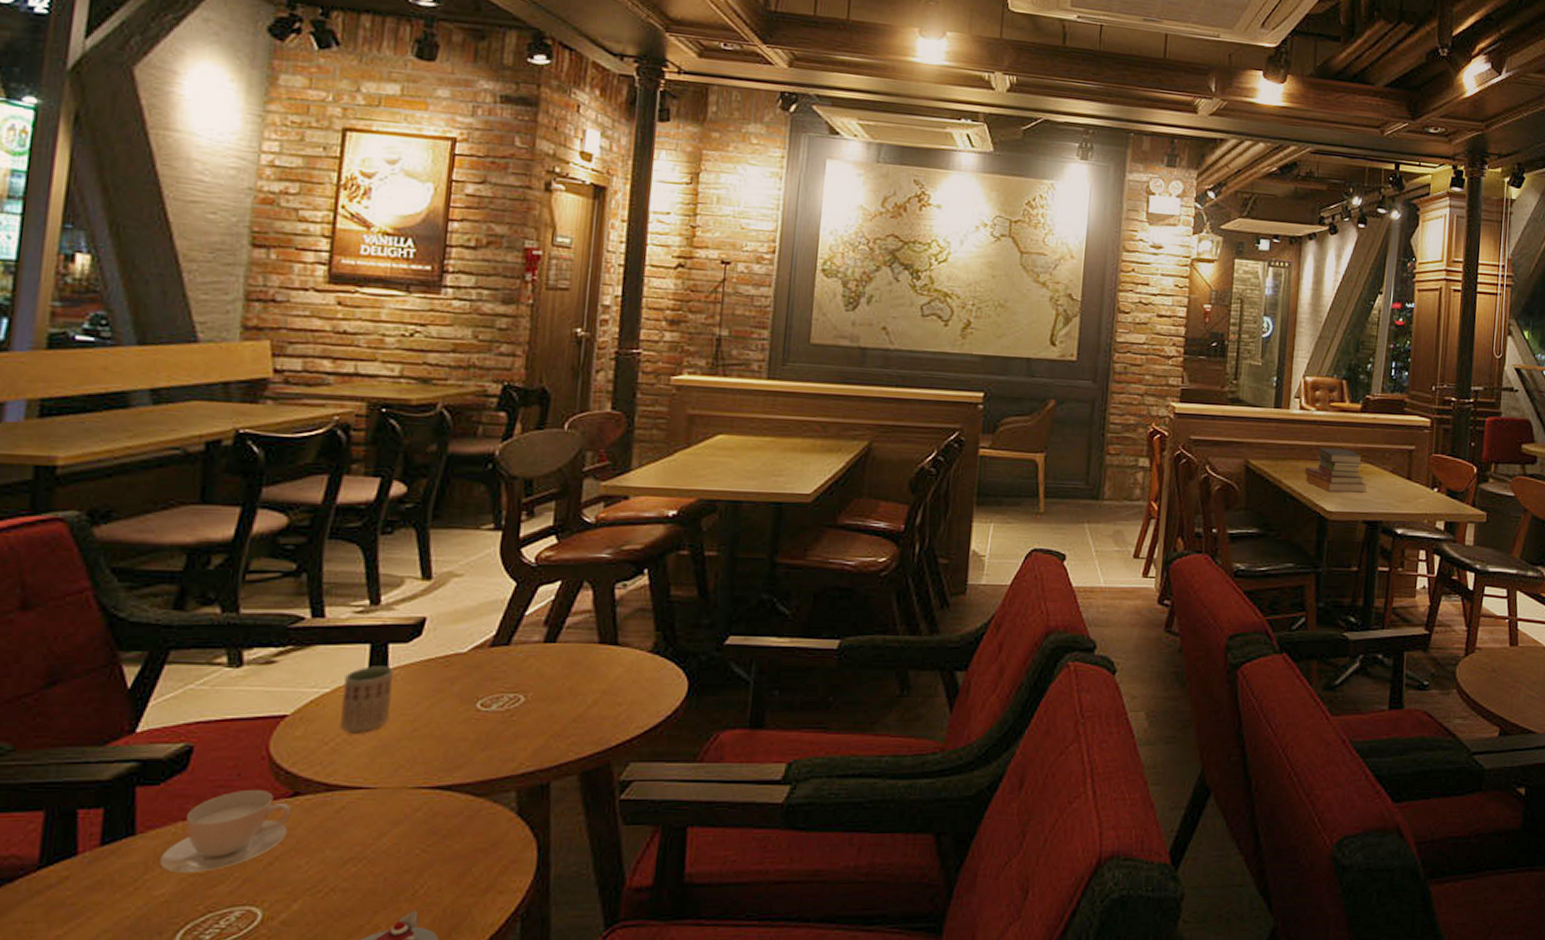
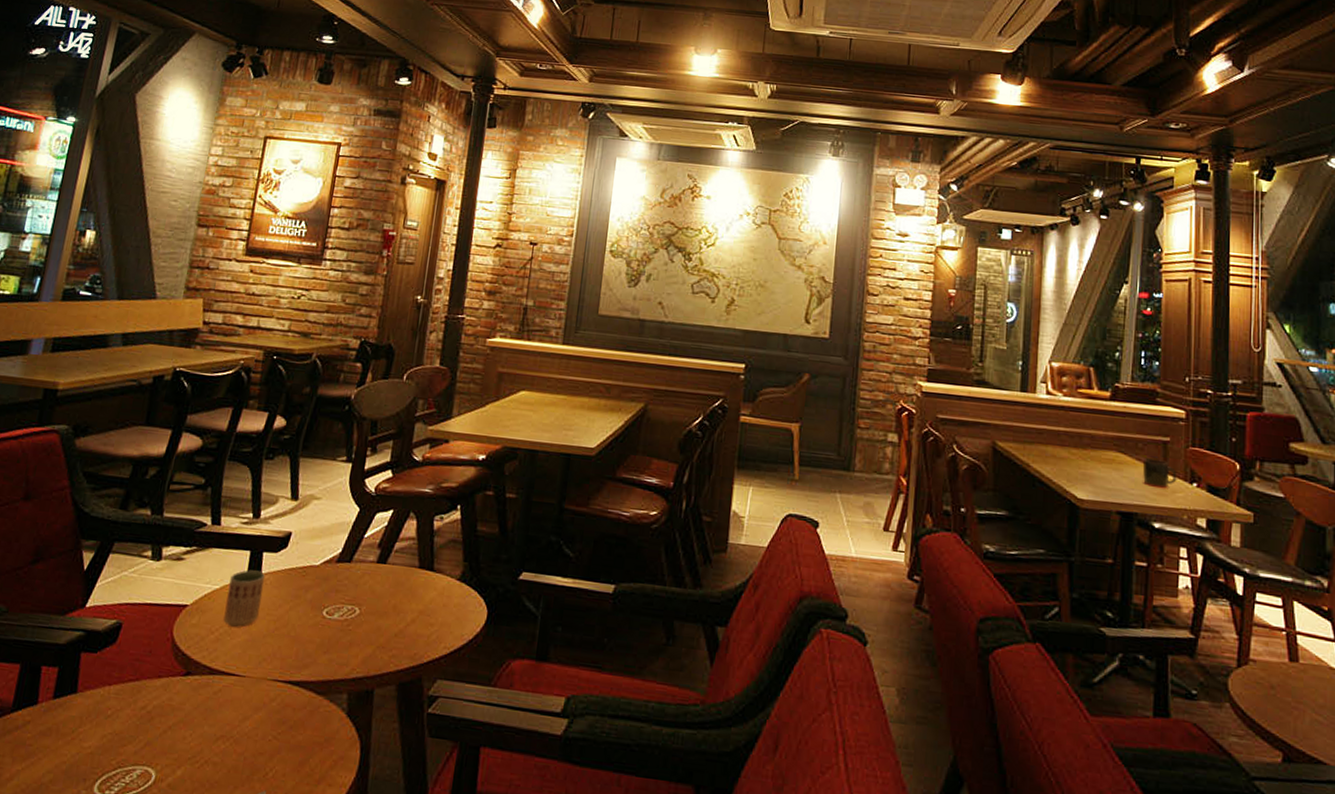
teacup: present [160,790,292,873] -> none [90,665,184,732]
books: present [1305,448,1367,493] -> none [1054,434,1120,483]
mug: none [1388,467,1420,495] -> present [1142,458,1177,488]

